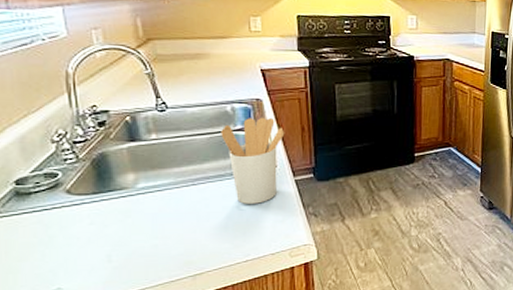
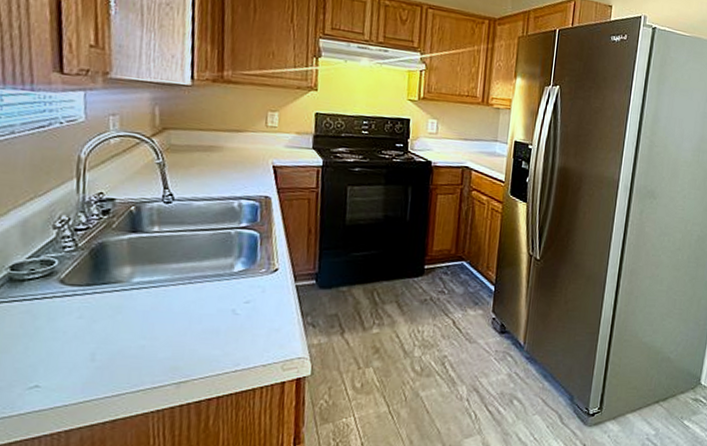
utensil holder: present [221,117,285,204] -> none [224,215,291,309]

